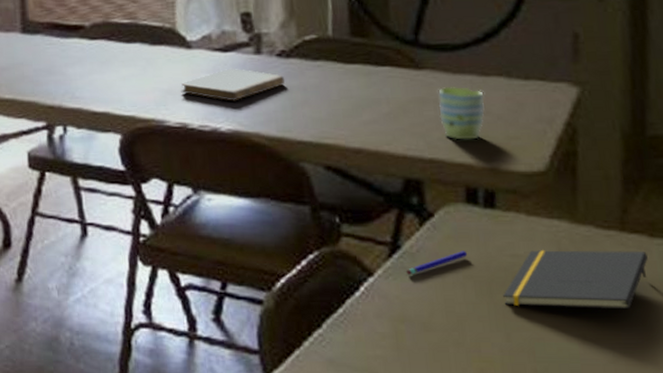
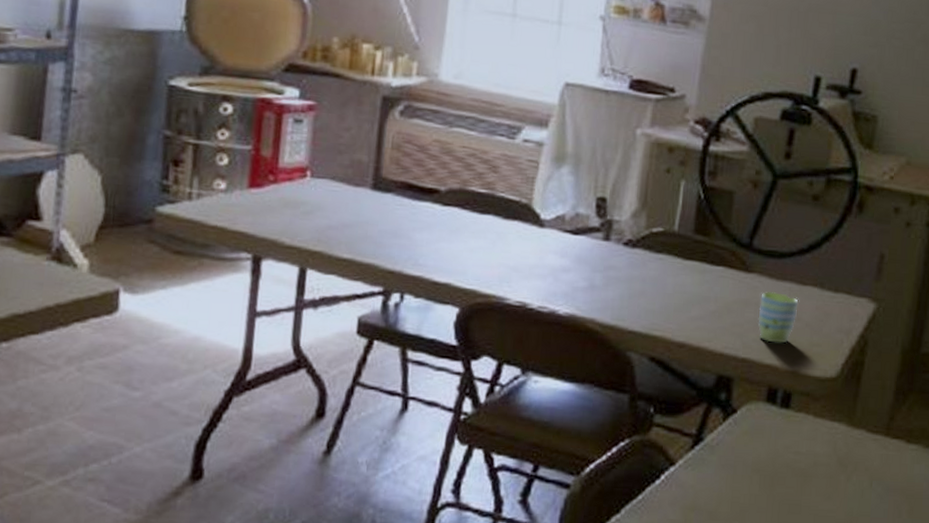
notebook: present [181,68,285,102] -> none [526,251,628,285]
pen: present [406,251,468,275] -> none [703,446,759,466]
notepad: present [503,250,648,310] -> none [781,449,902,506]

